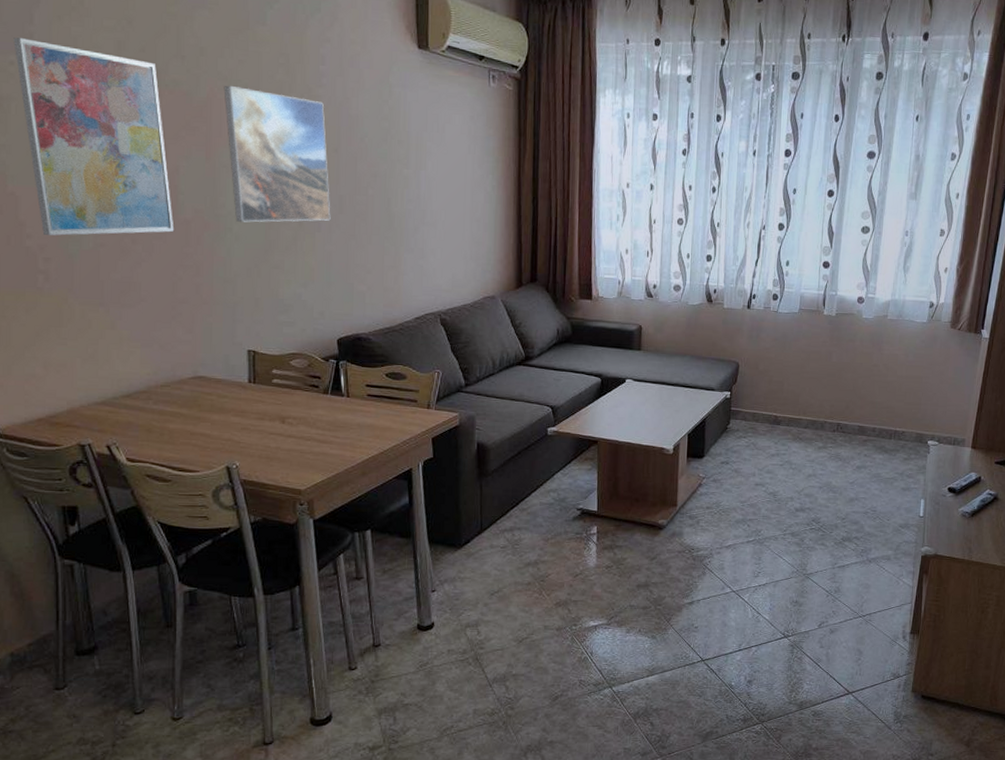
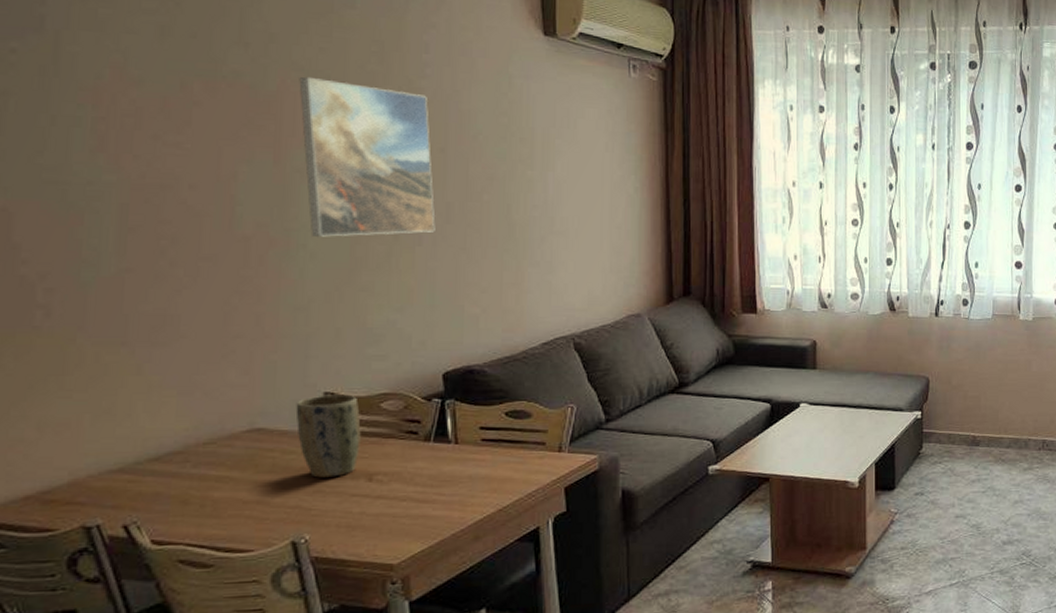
wall art: present [13,37,175,236] -> none [17,21,229,260]
plant pot: none [227,352,276,418] -> present [295,394,361,478]

